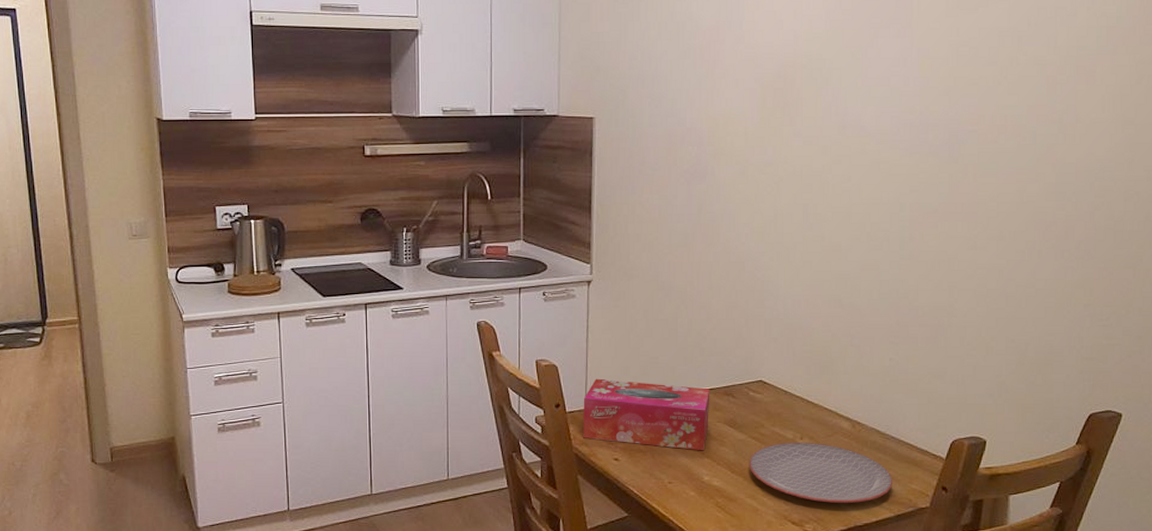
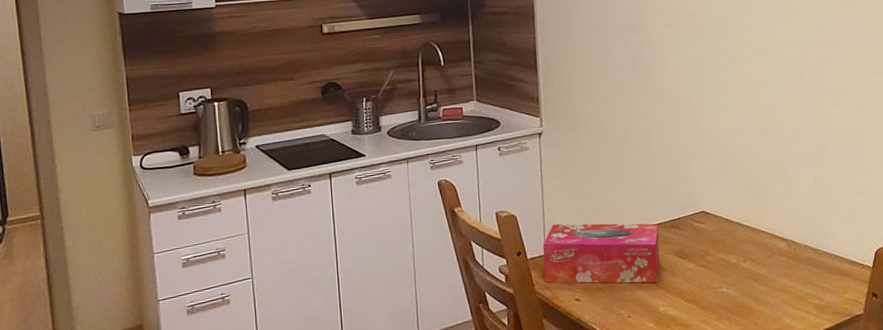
plate: present [749,442,892,503] -> none [699,264,829,320]

